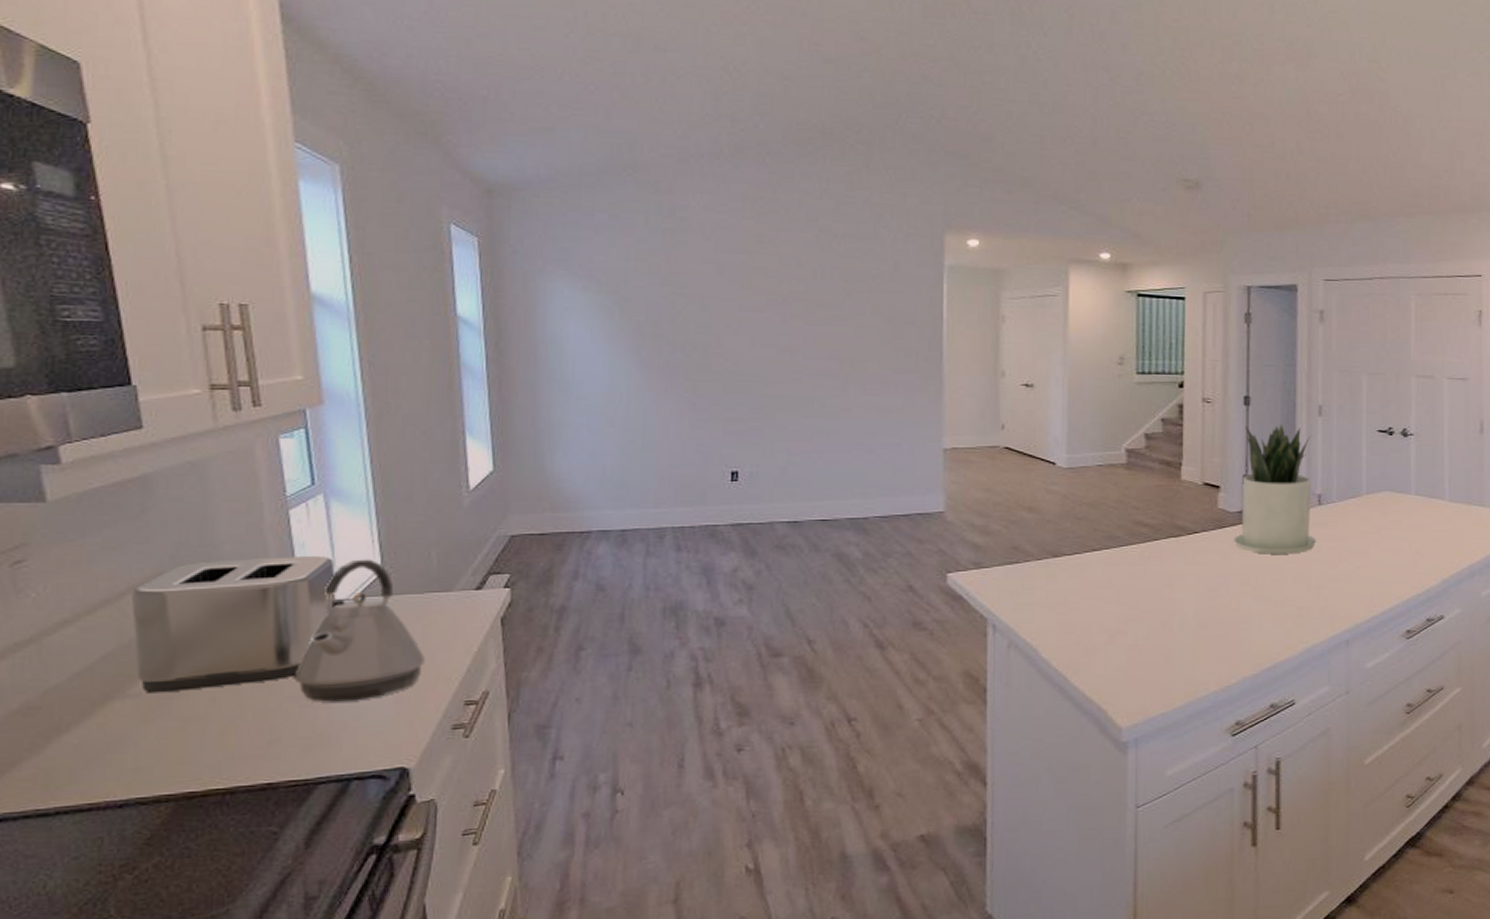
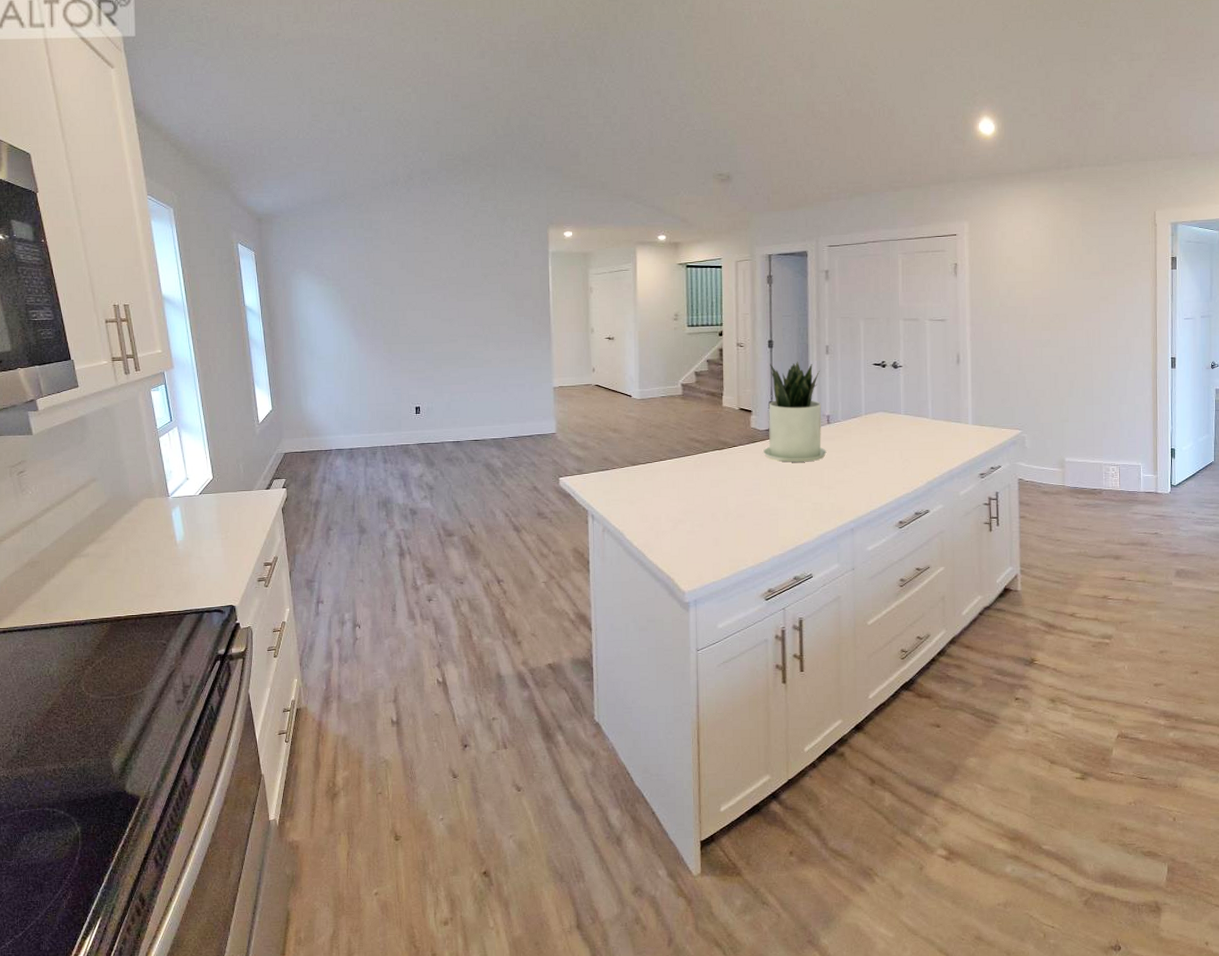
toaster: present [131,556,345,694] -> none [79,468,194,555]
kettle: present [294,559,425,702] -> none [169,469,240,562]

